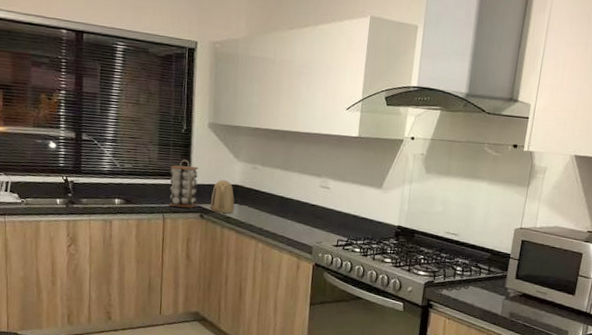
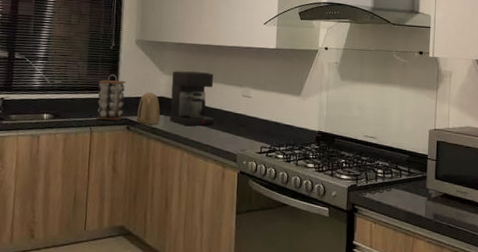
coffee maker: none [244,157,290,217] -> present [169,70,214,127]

